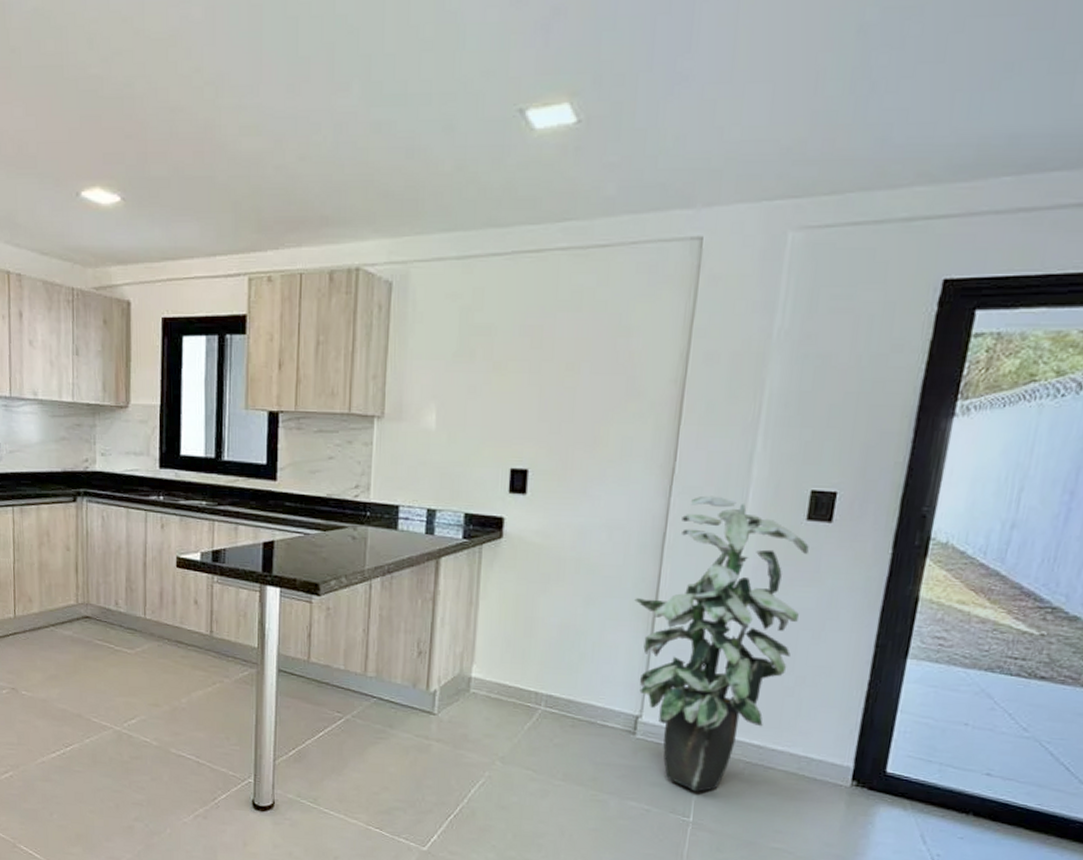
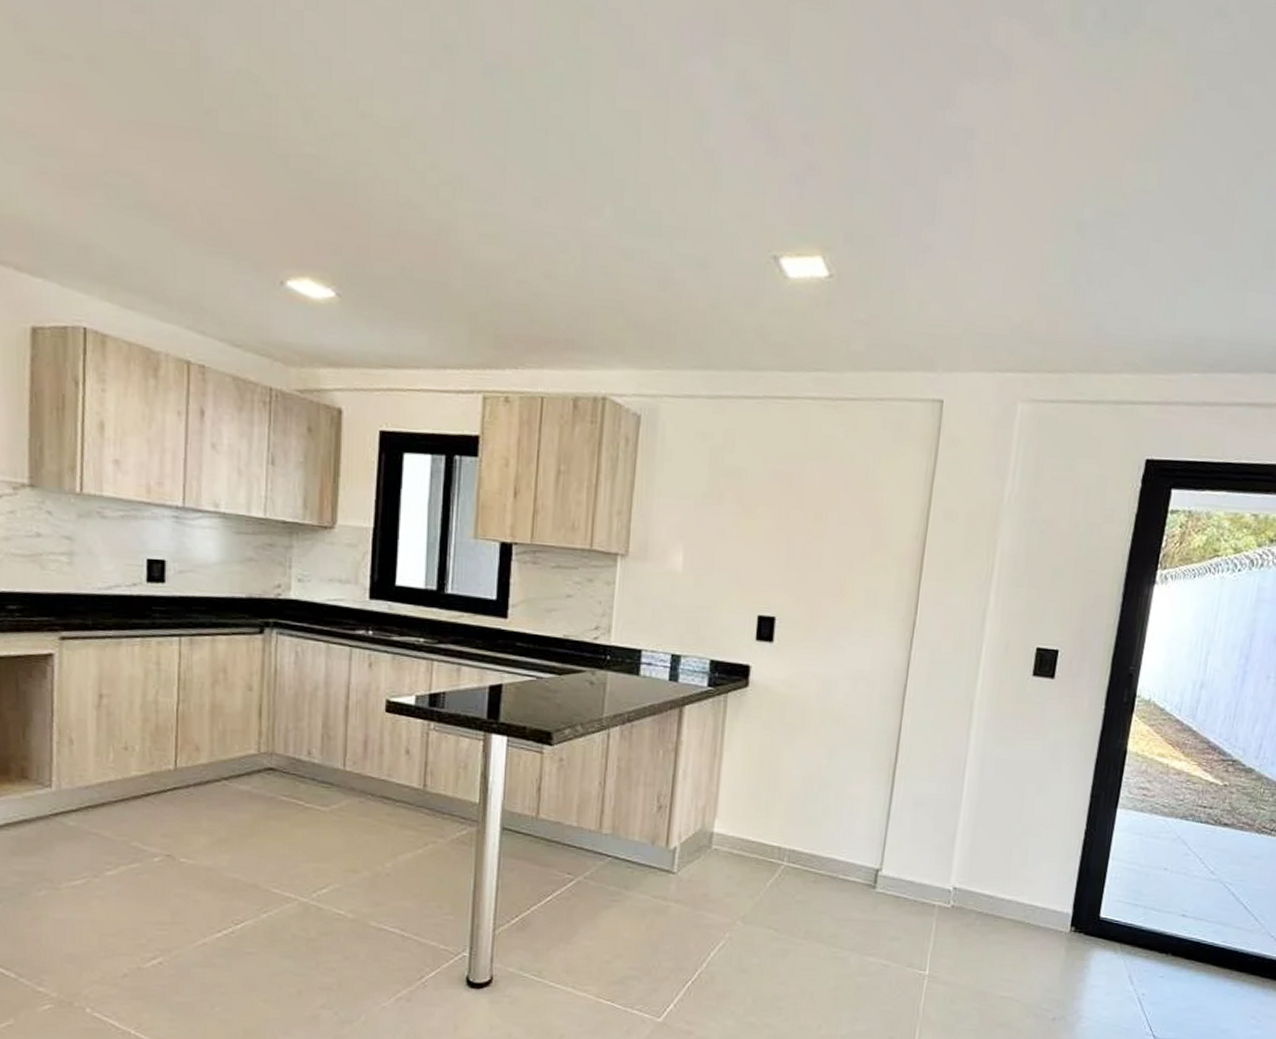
indoor plant: present [634,495,809,792] -> none [876,649,1035,944]

